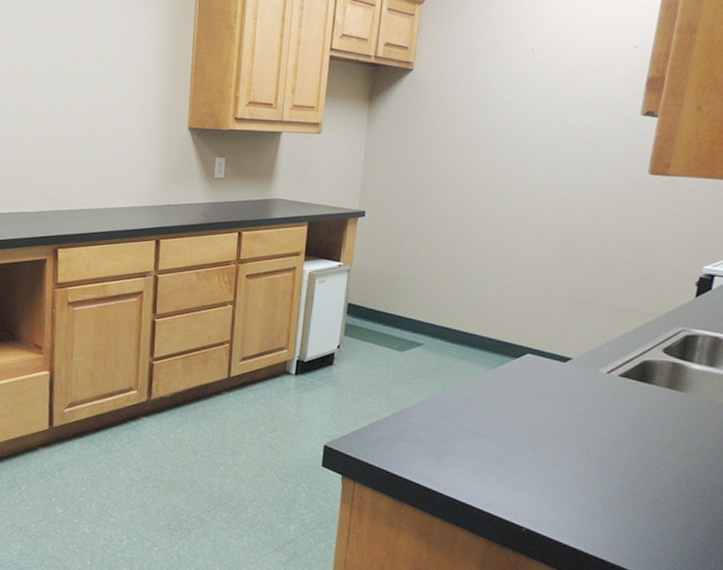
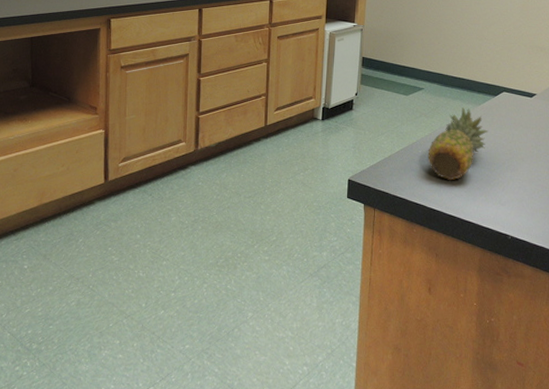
fruit: none [423,370,504,457] -> present [428,108,488,181]

